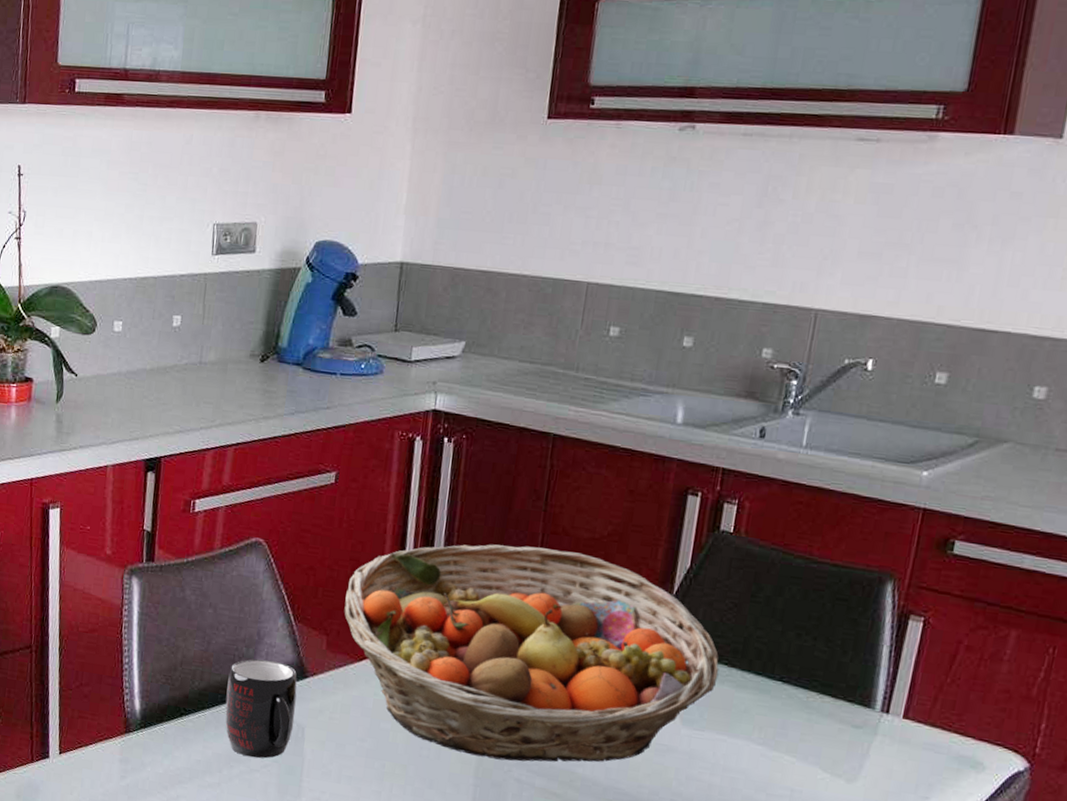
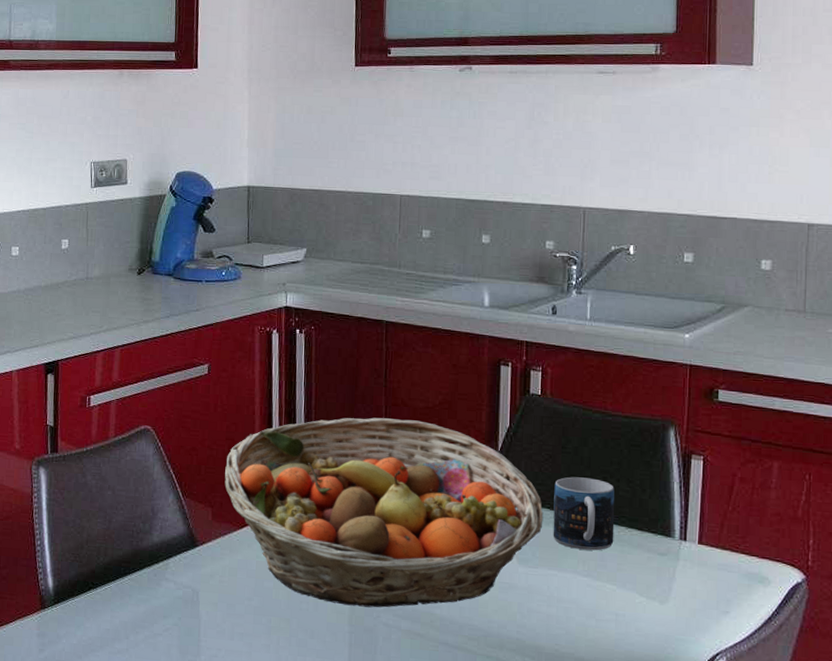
mug: present [225,659,297,759] -> none [128,533,190,623]
mug: none [727,630,809,717] -> present [553,477,615,551]

